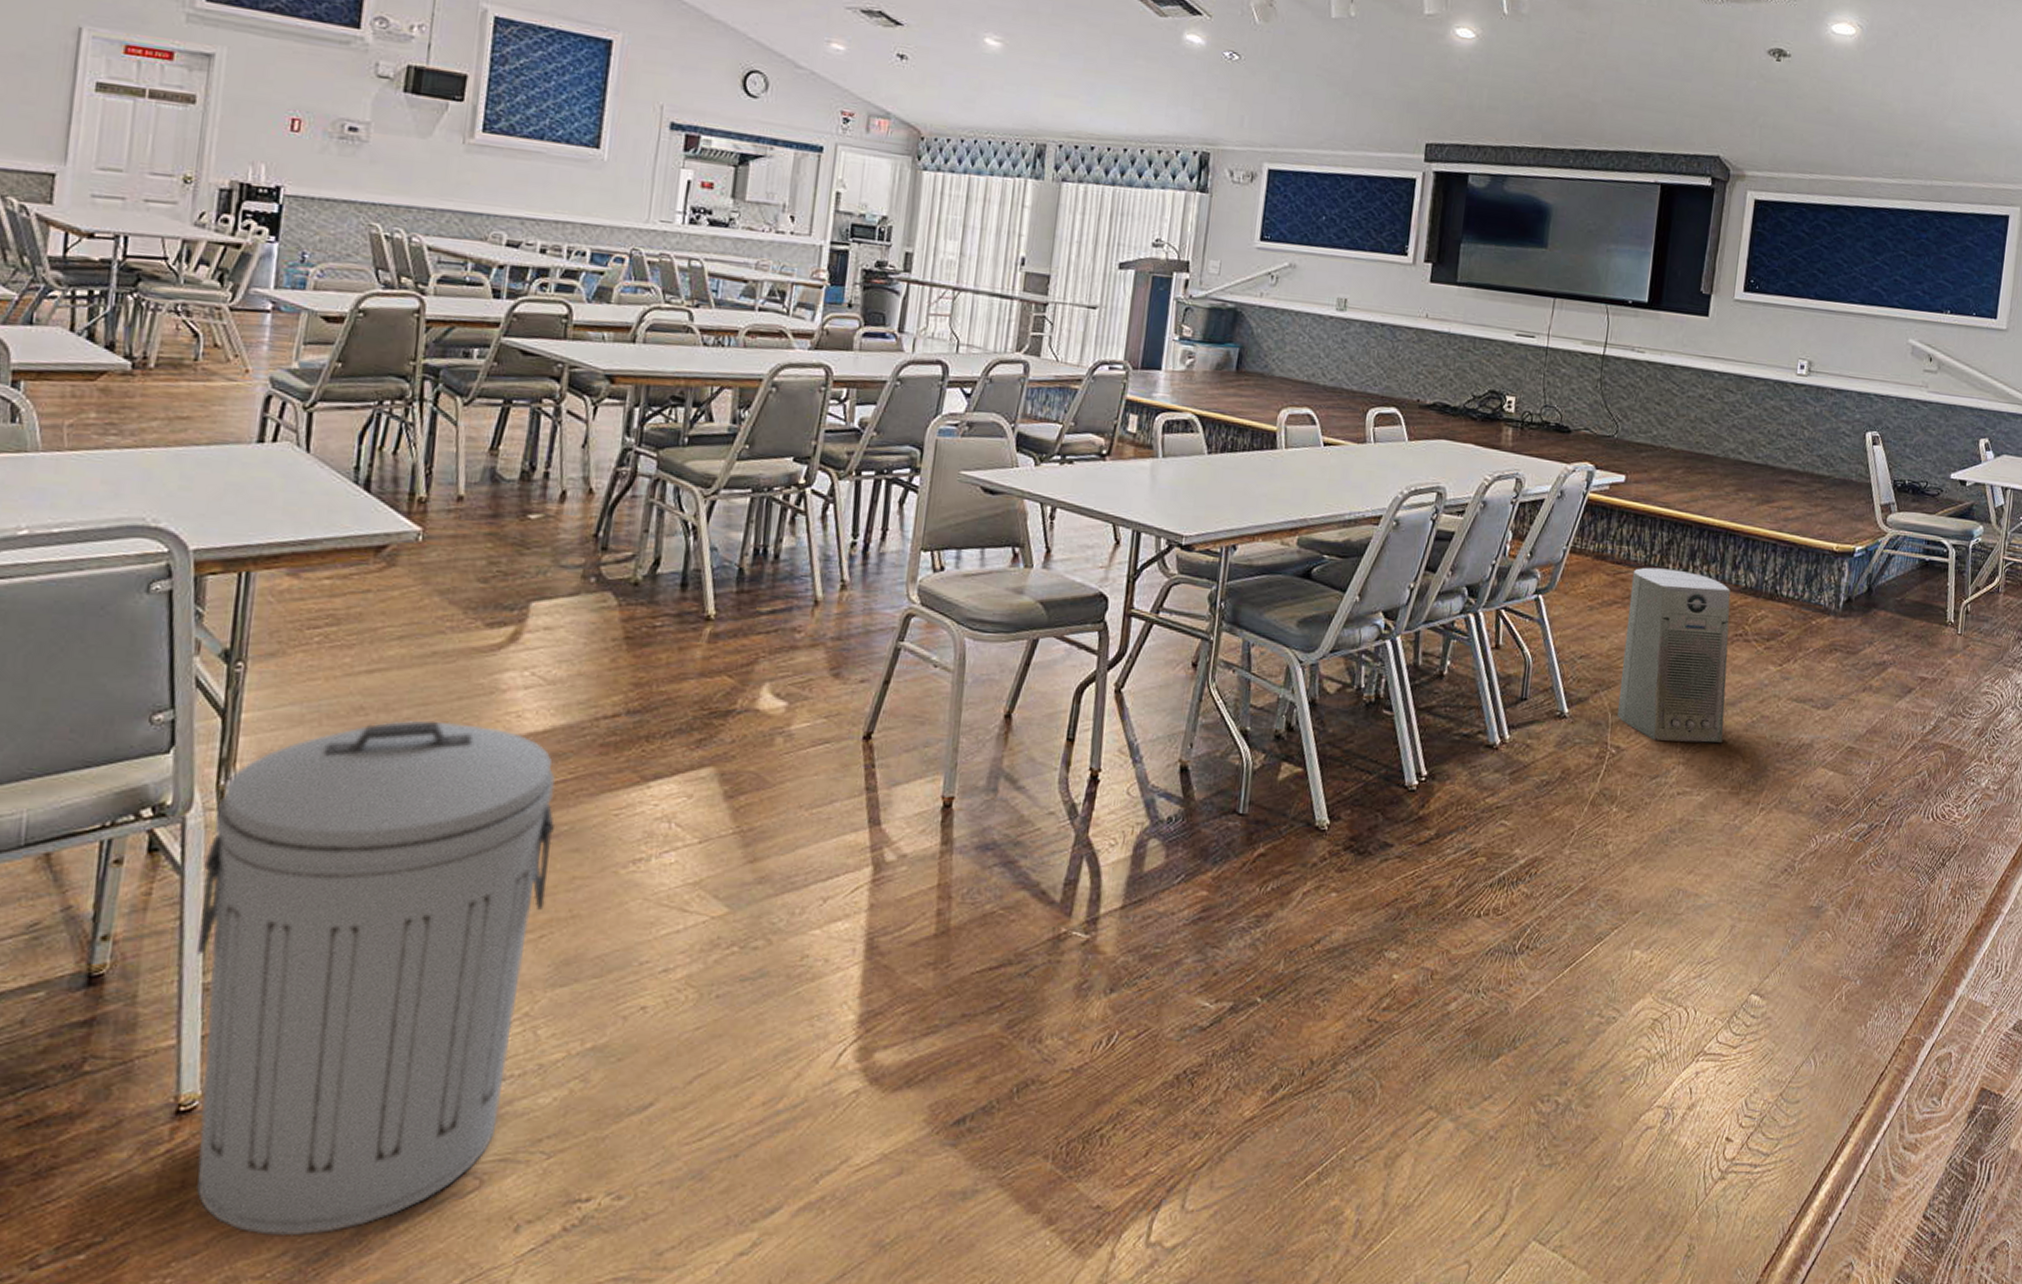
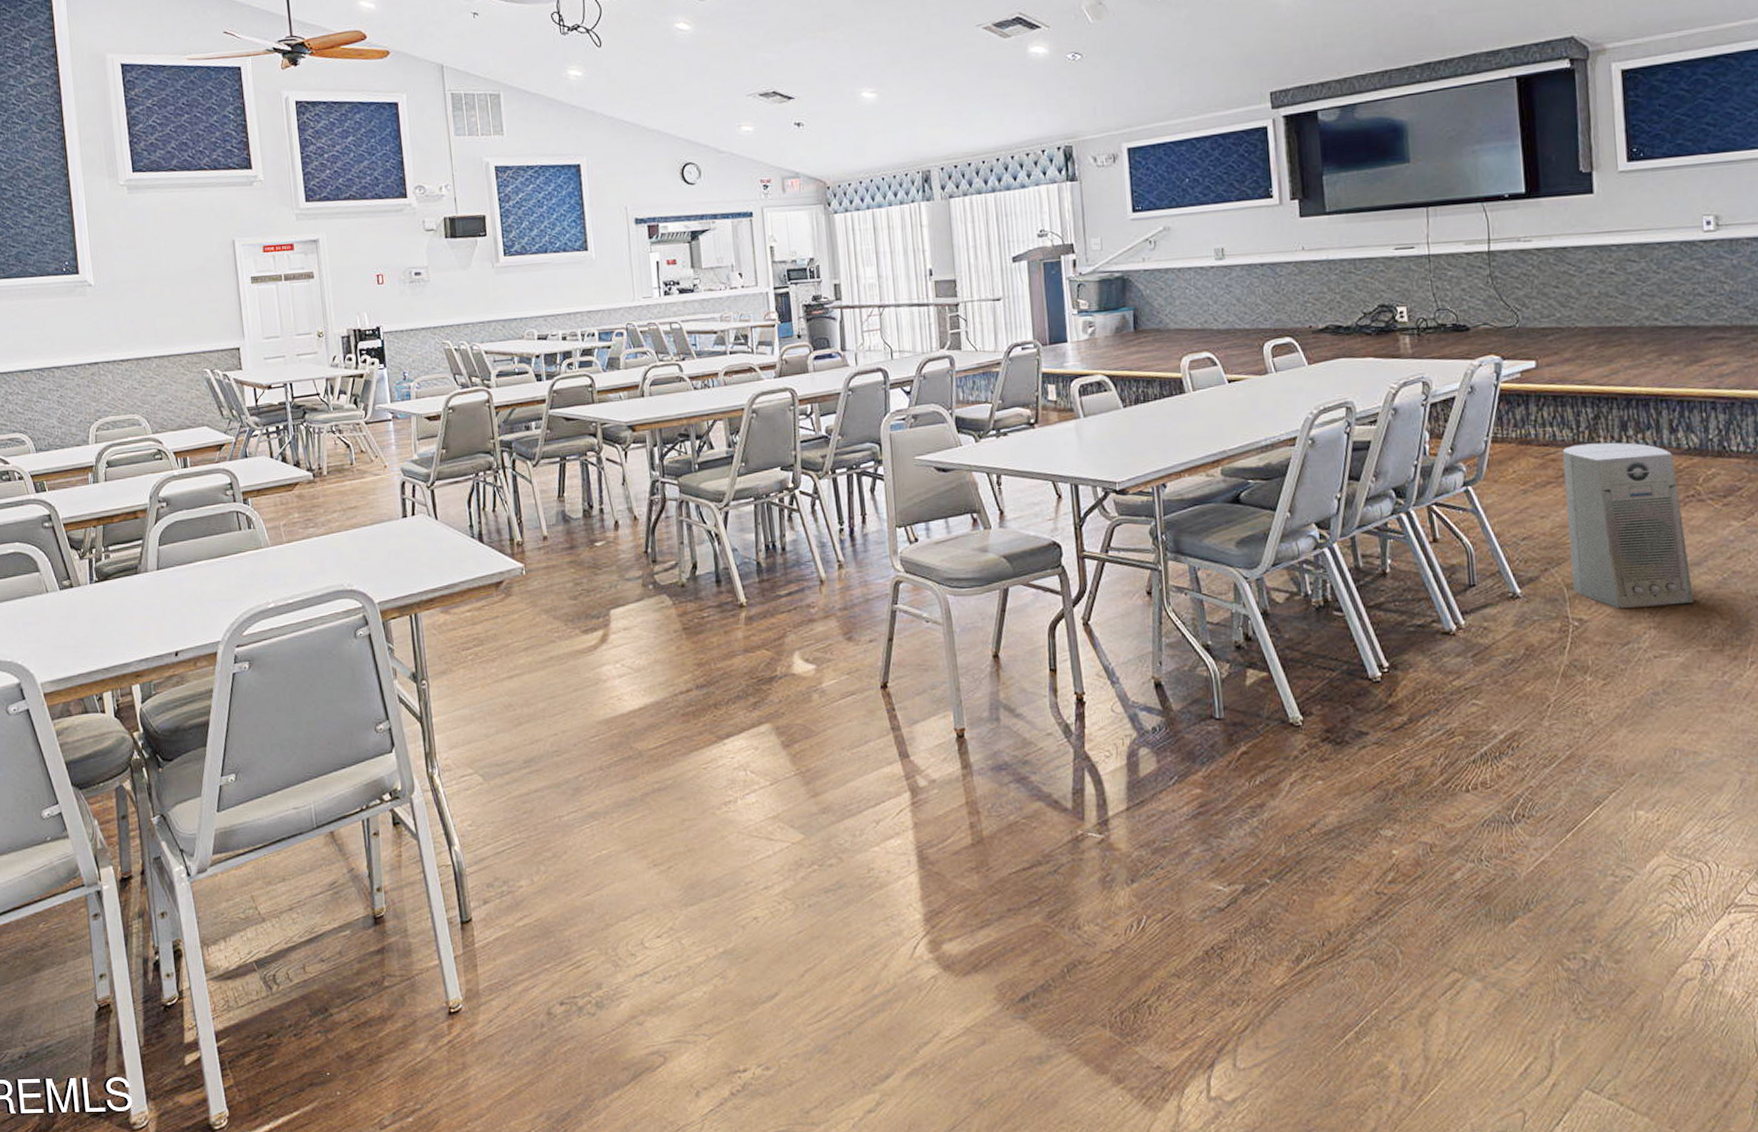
trash can: present [197,721,556,1236] -> none [429,709,667,1103]

